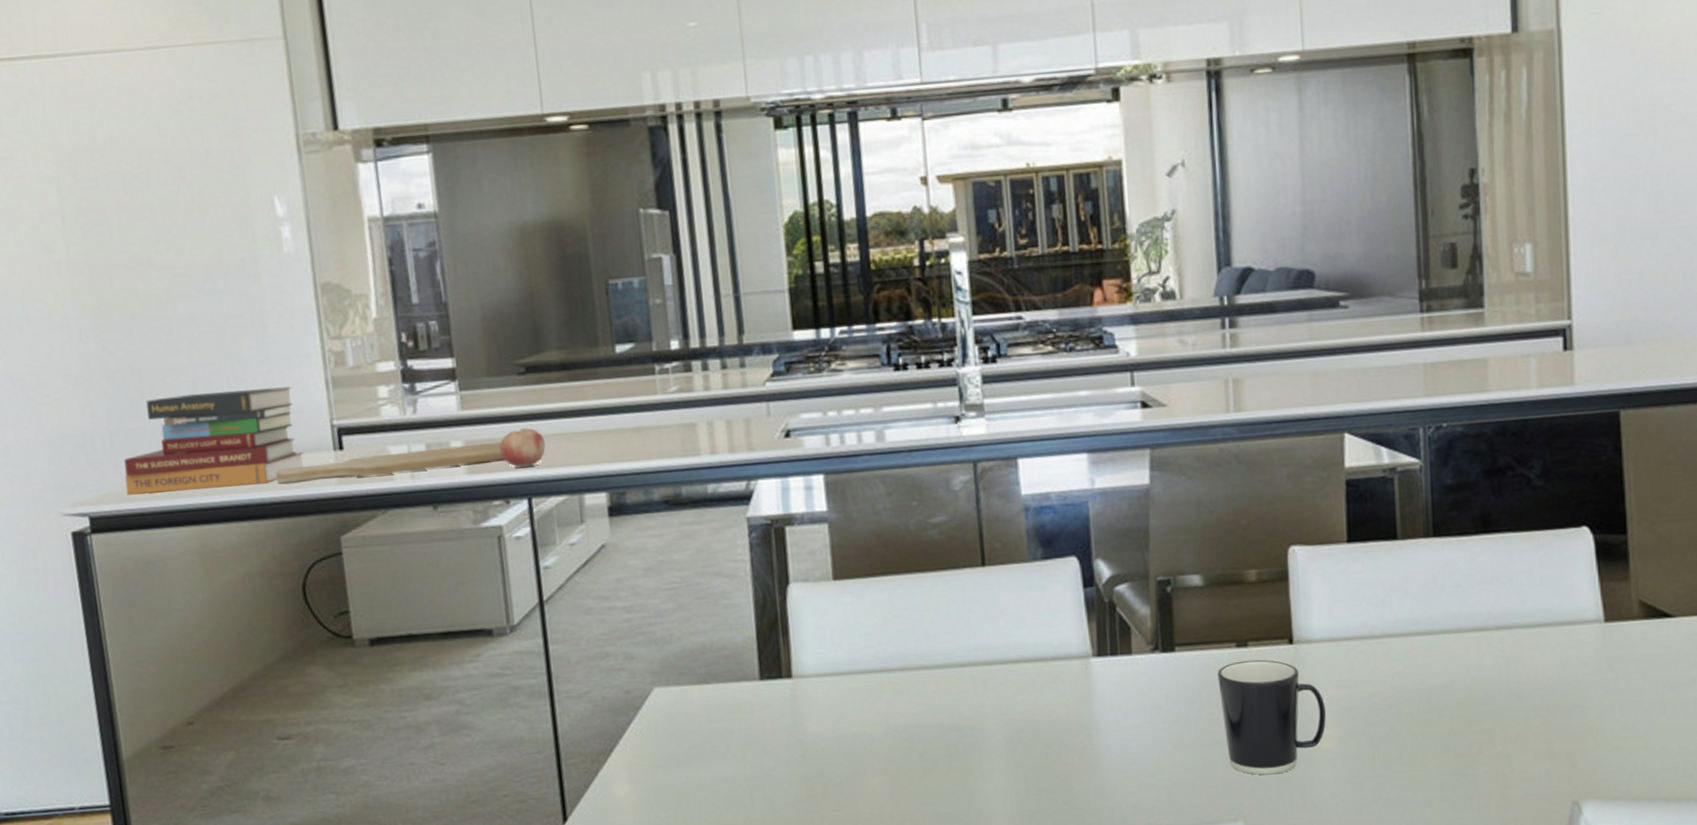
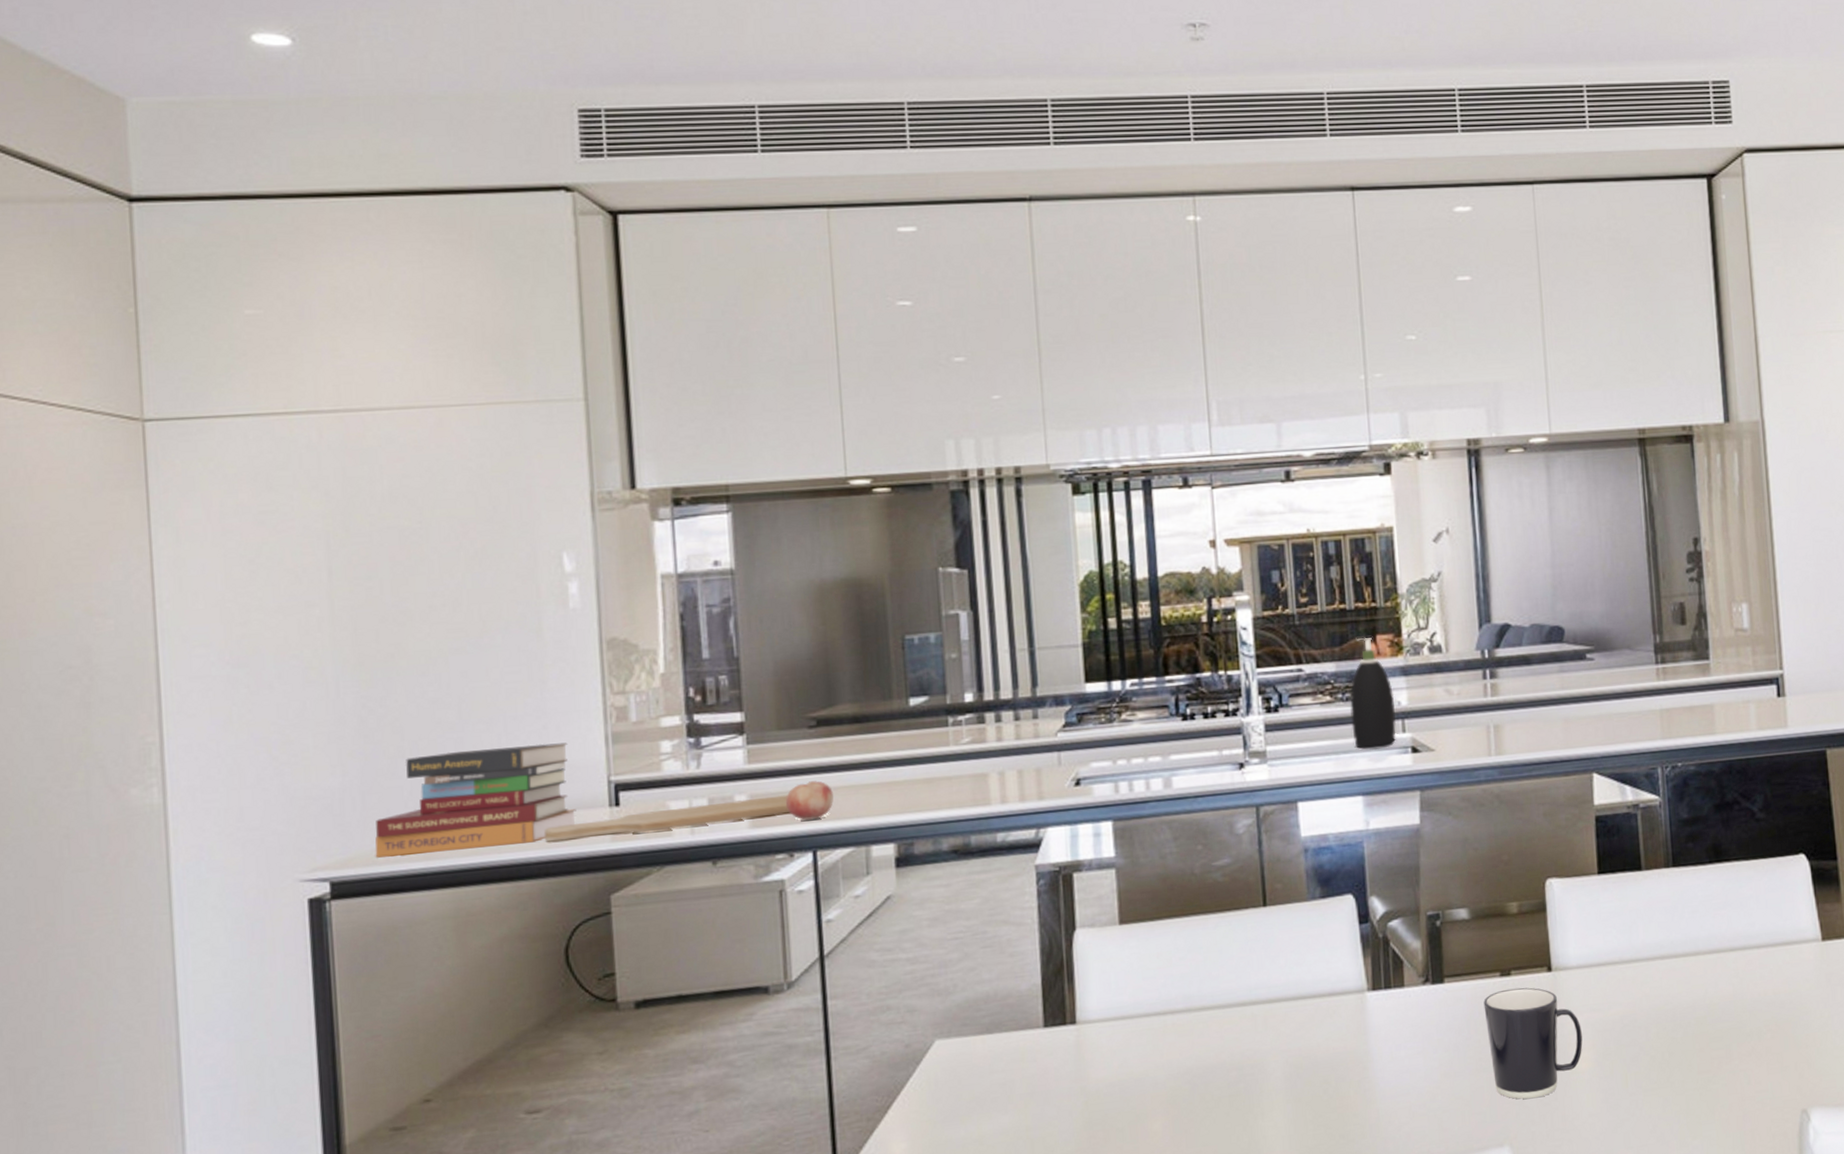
soap dispenser: none [1073,282,1125,405] -> present [1349,637,1397,750]

